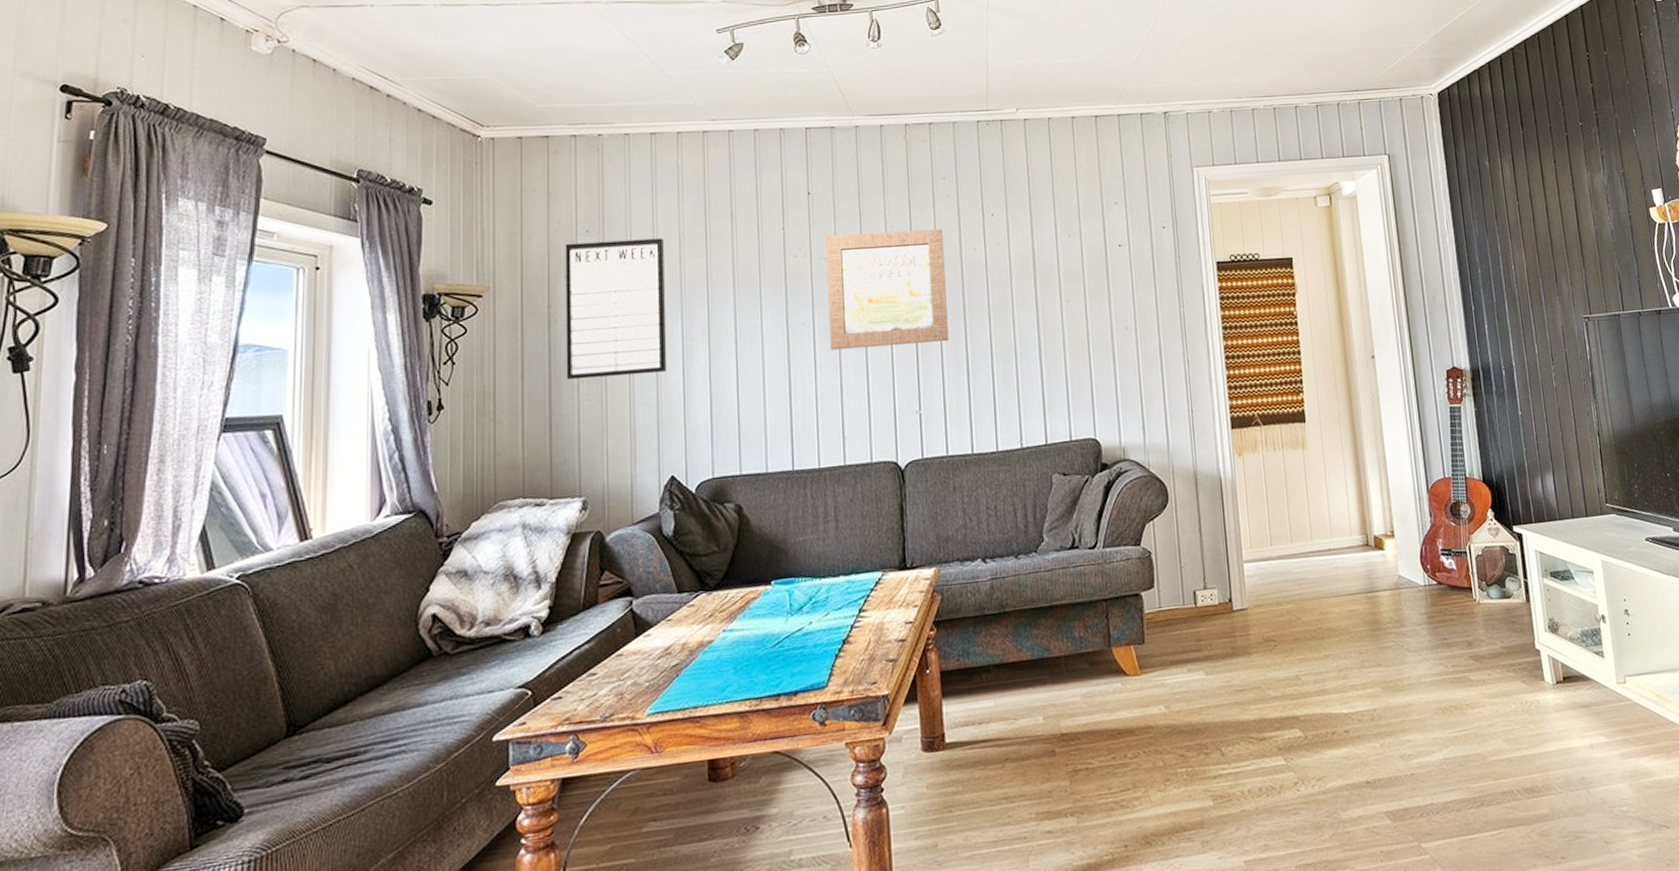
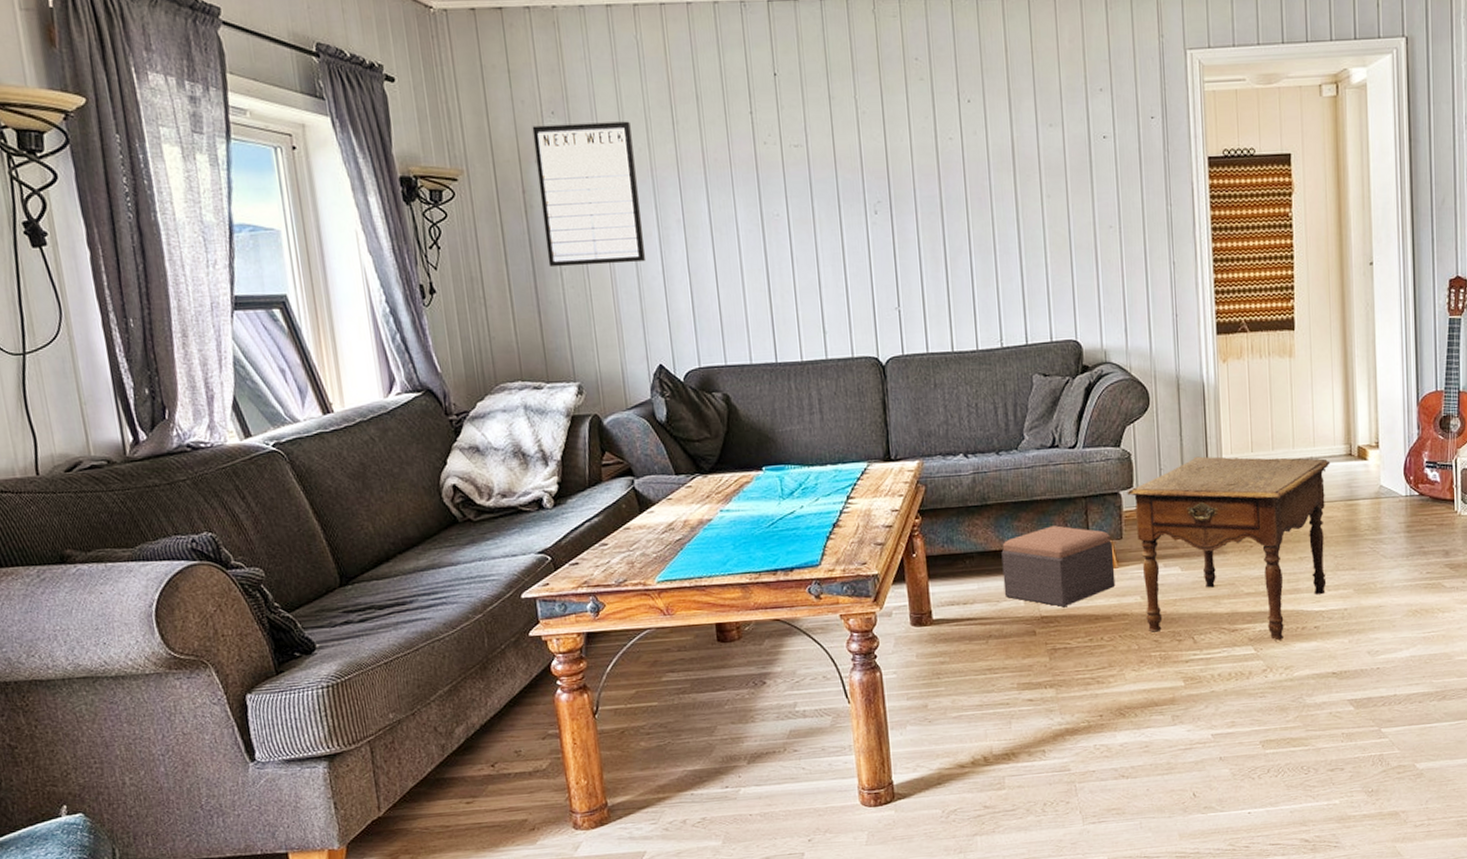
wall art: present [826,229,949,351] -> none [795,116,926,244]
footstool: none [1019,632,1139,723] -> present [1001,525,1116,608]
side table: none [1148,550,1354,749] -> present [1127,456,1331,641]

